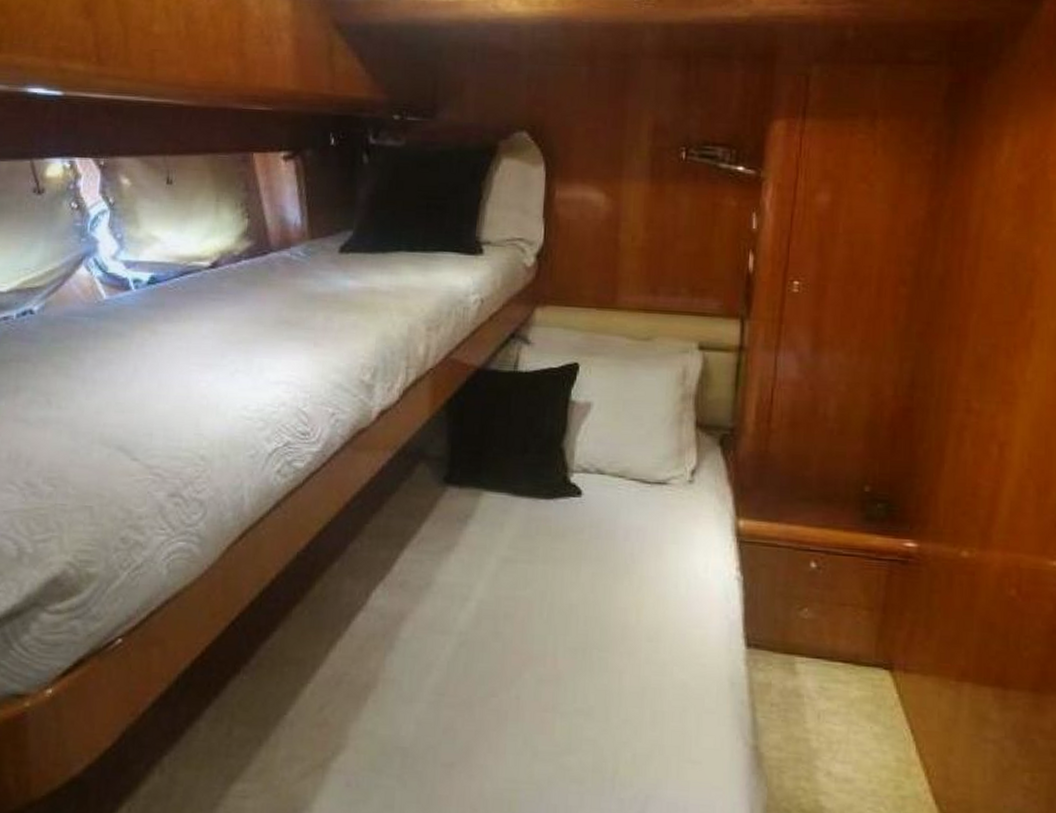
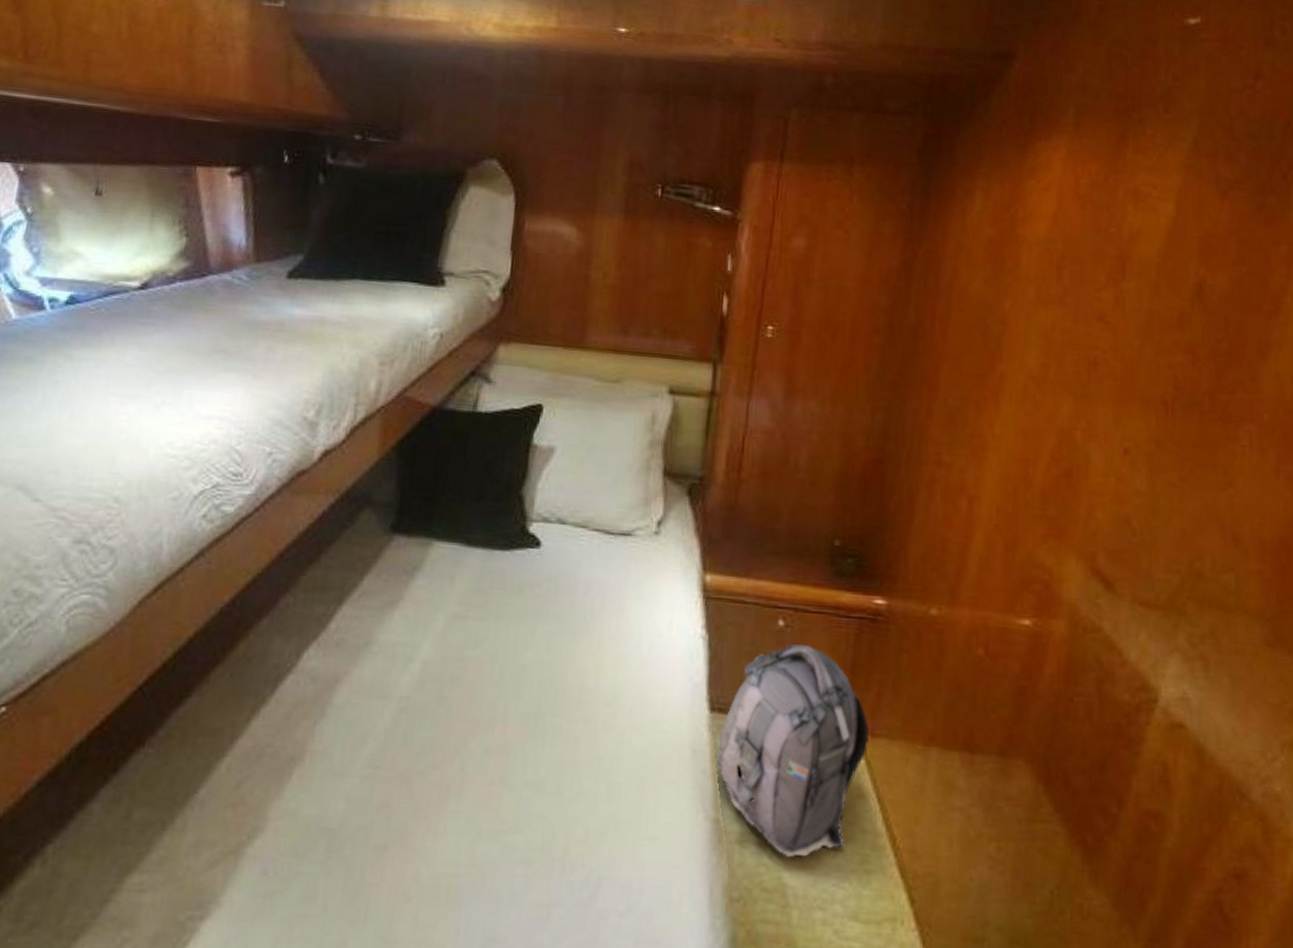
backpack: none [751,584,903,783] -> present [714,643,870,858]

